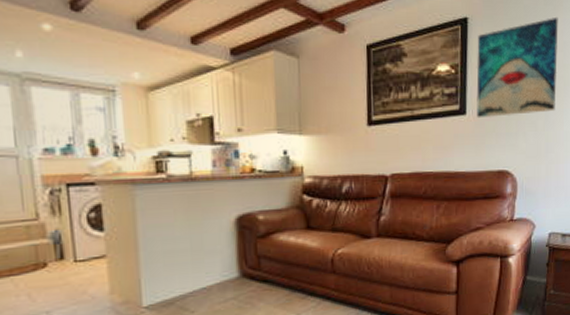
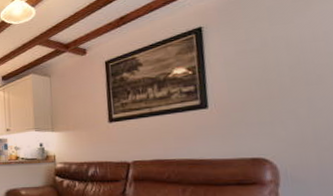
wall art: present [476,16,558,119] -> none [214,10,322,111]

